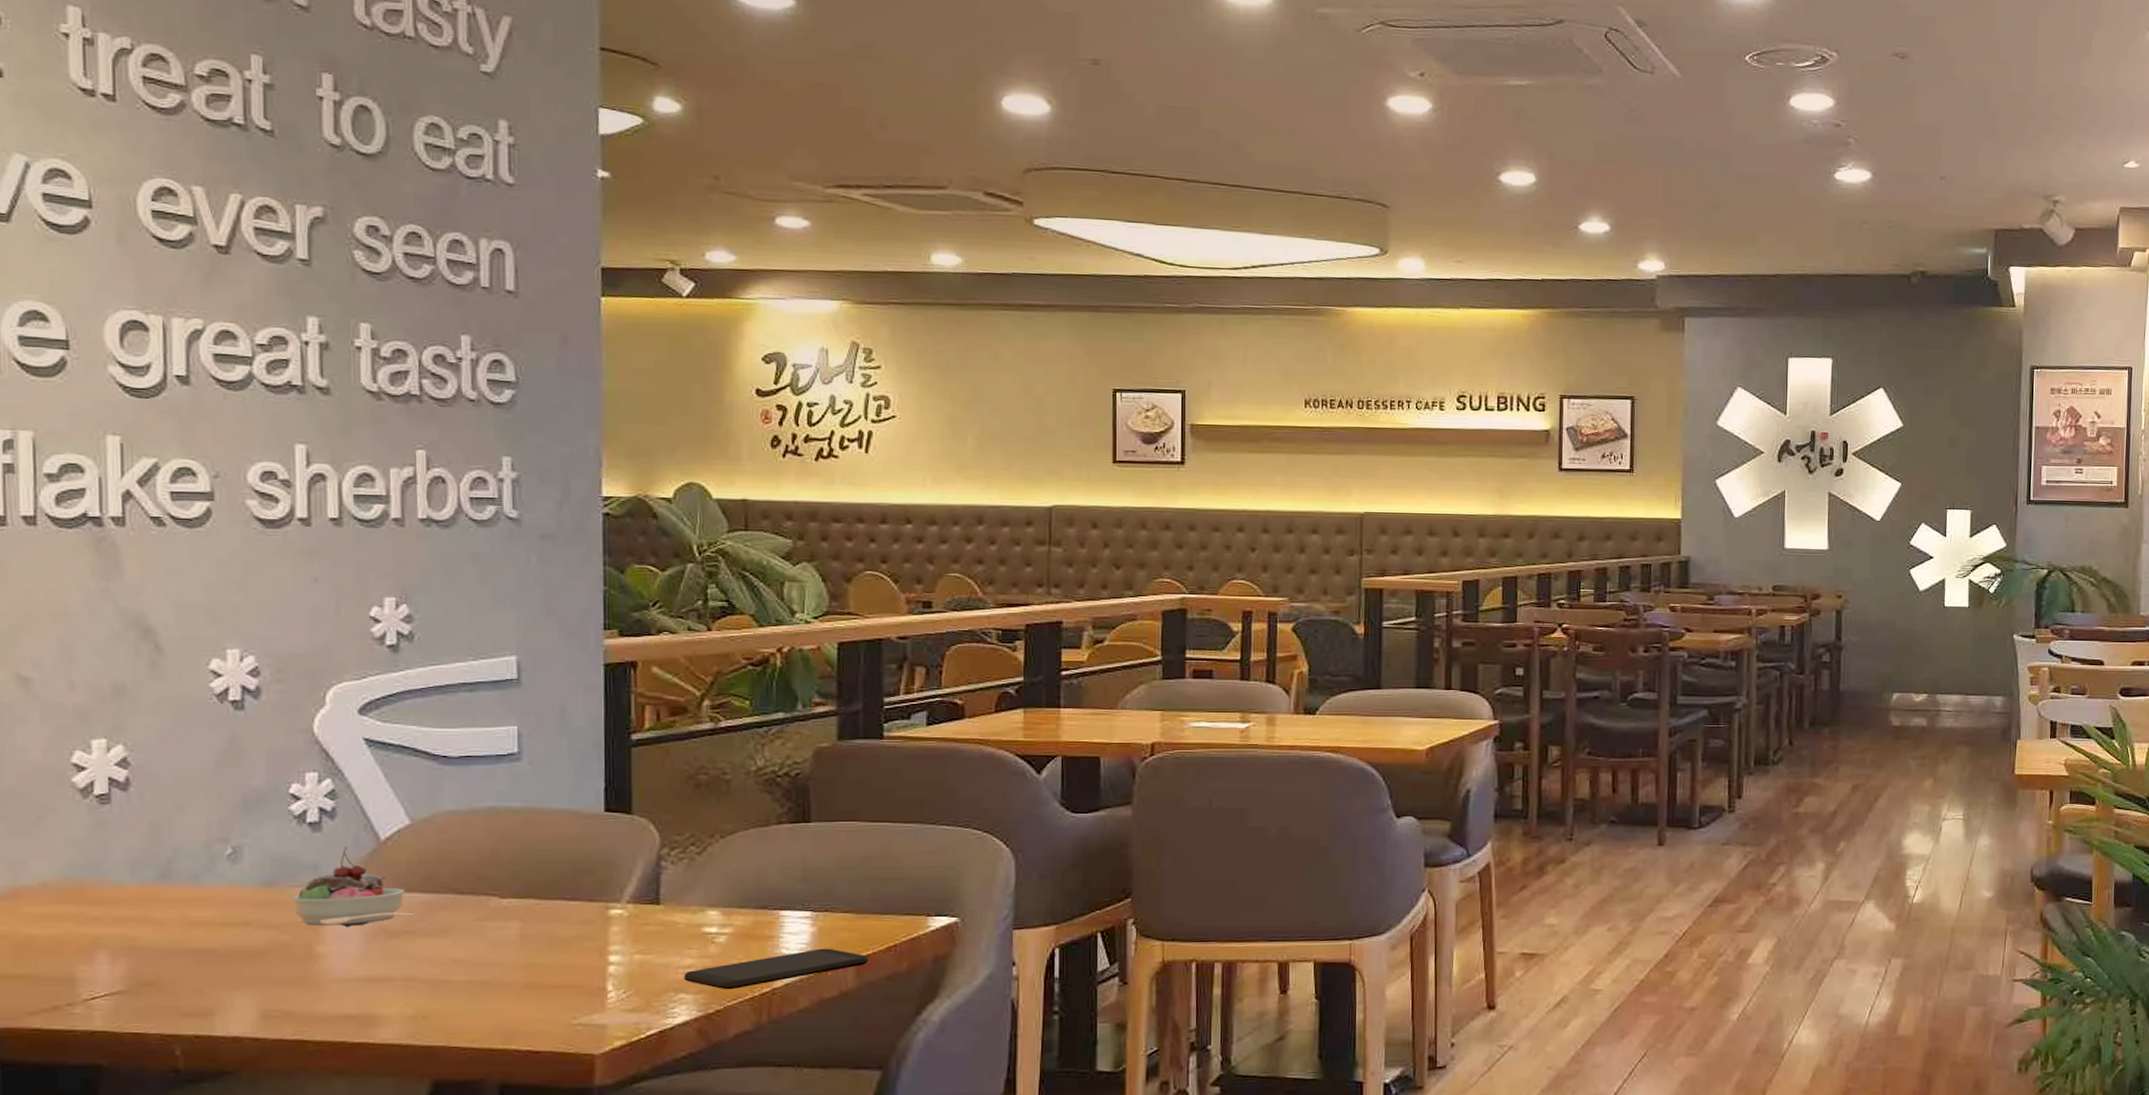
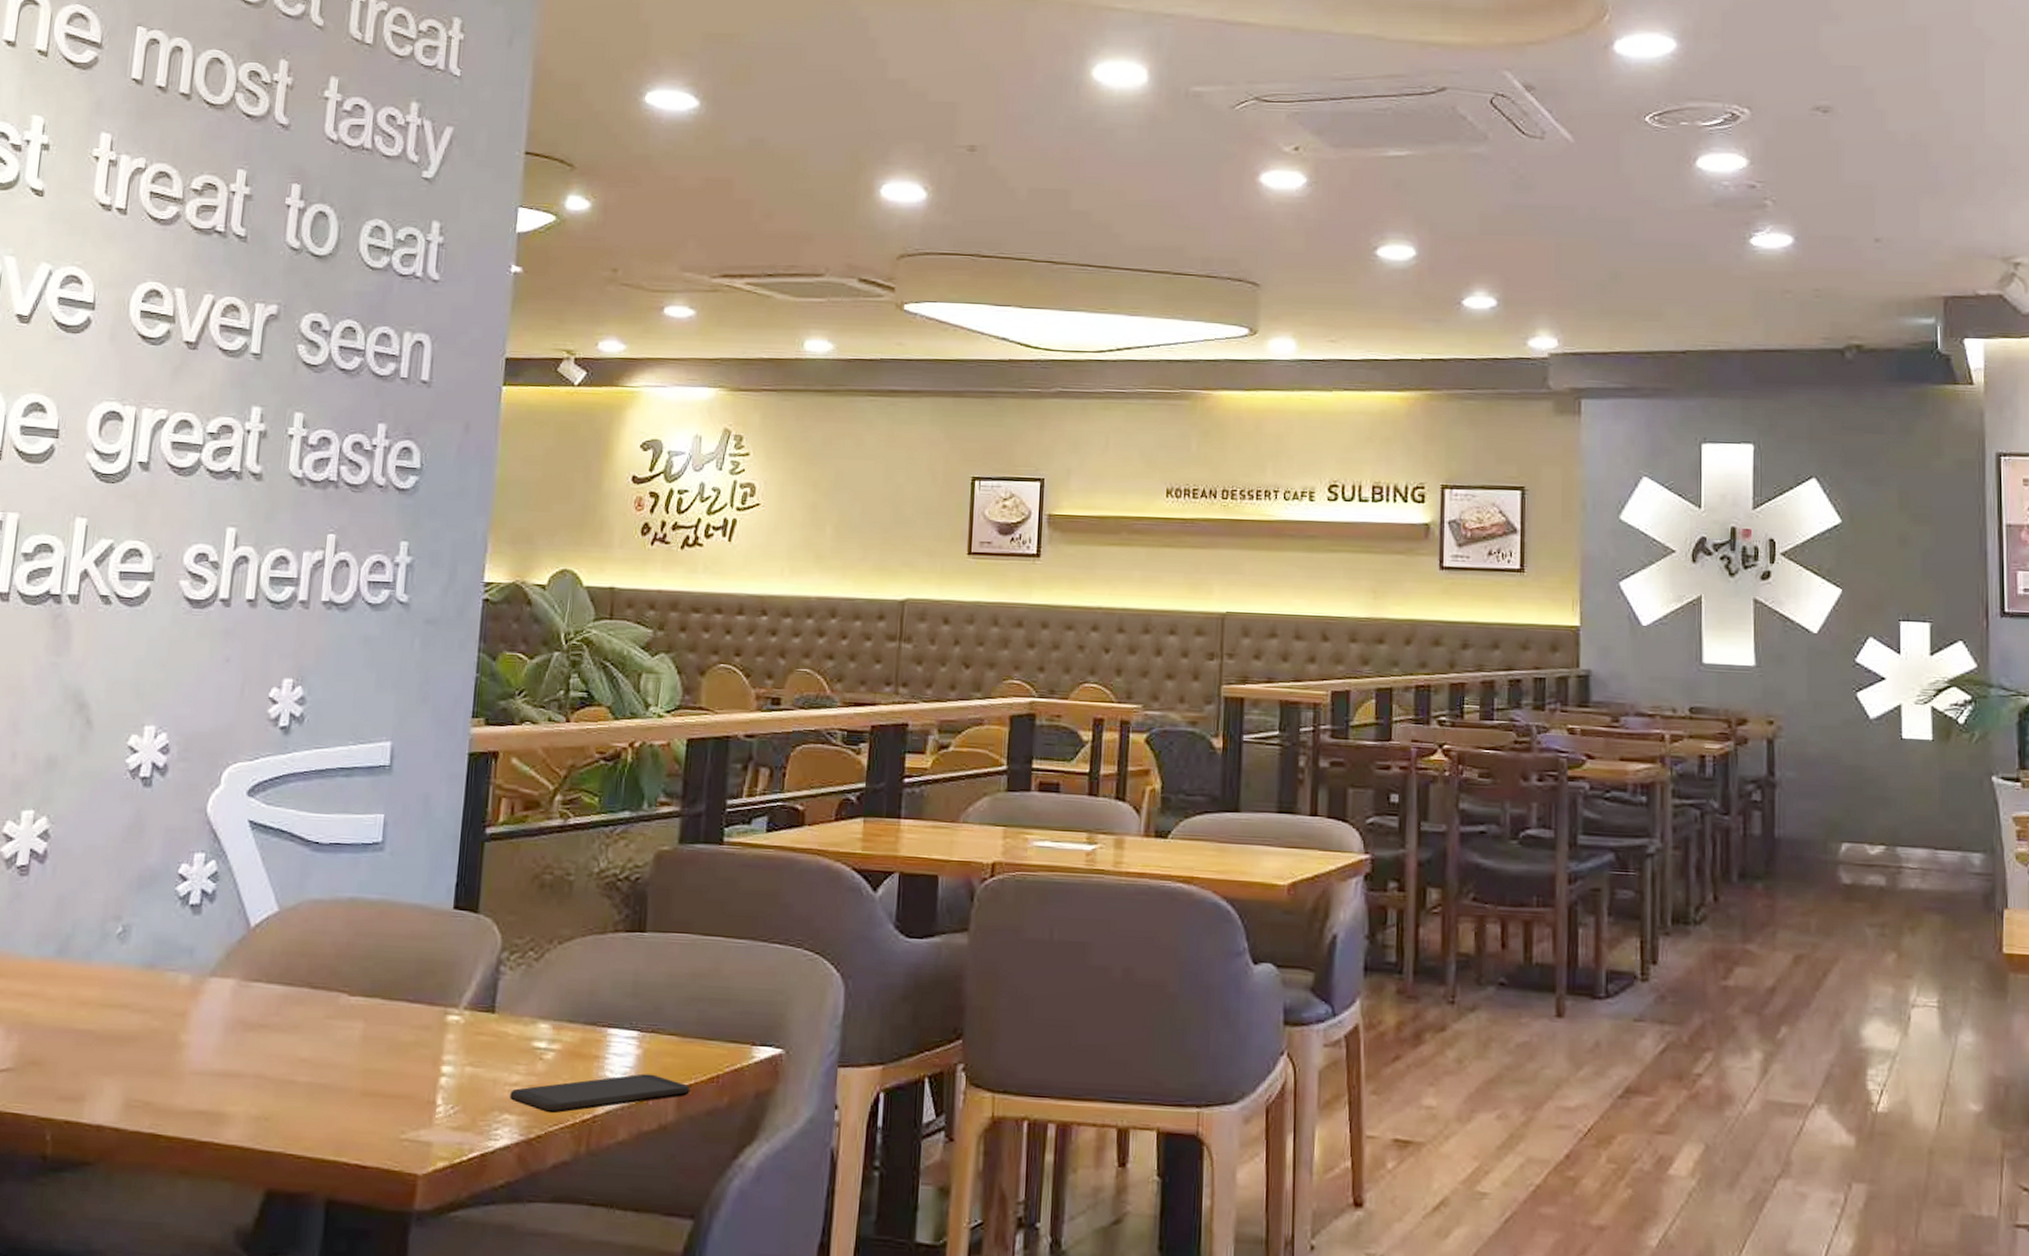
dessert: present [292,847,416,927] -> none [166,932,272,1016]

